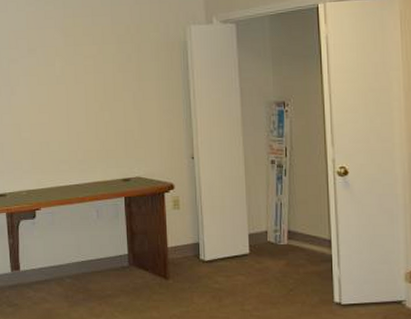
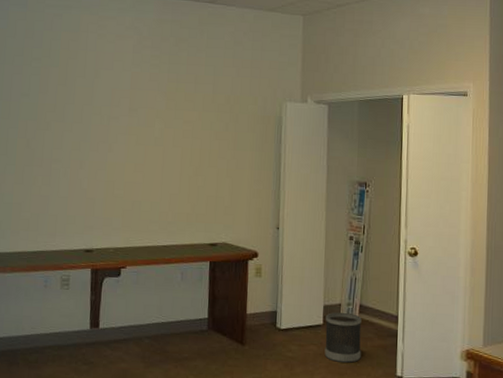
wastebasket: none [251,239,294,291] -> present [324,312,362,363]

